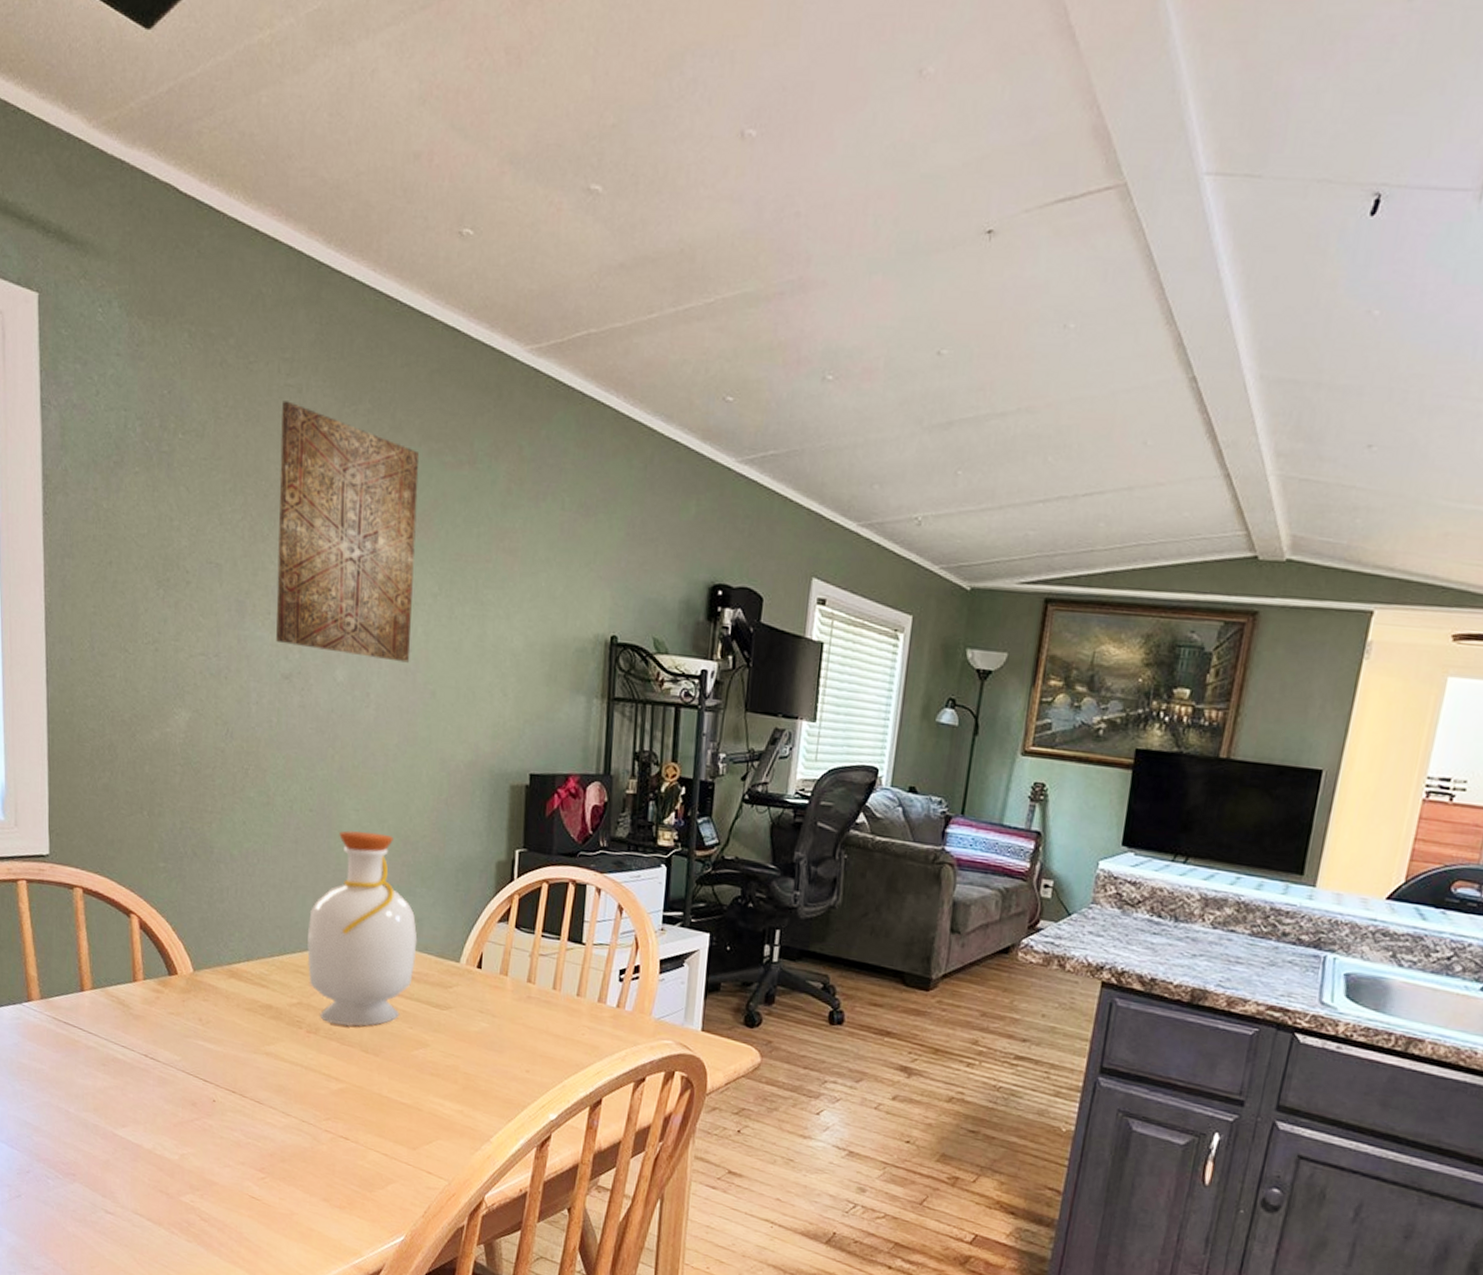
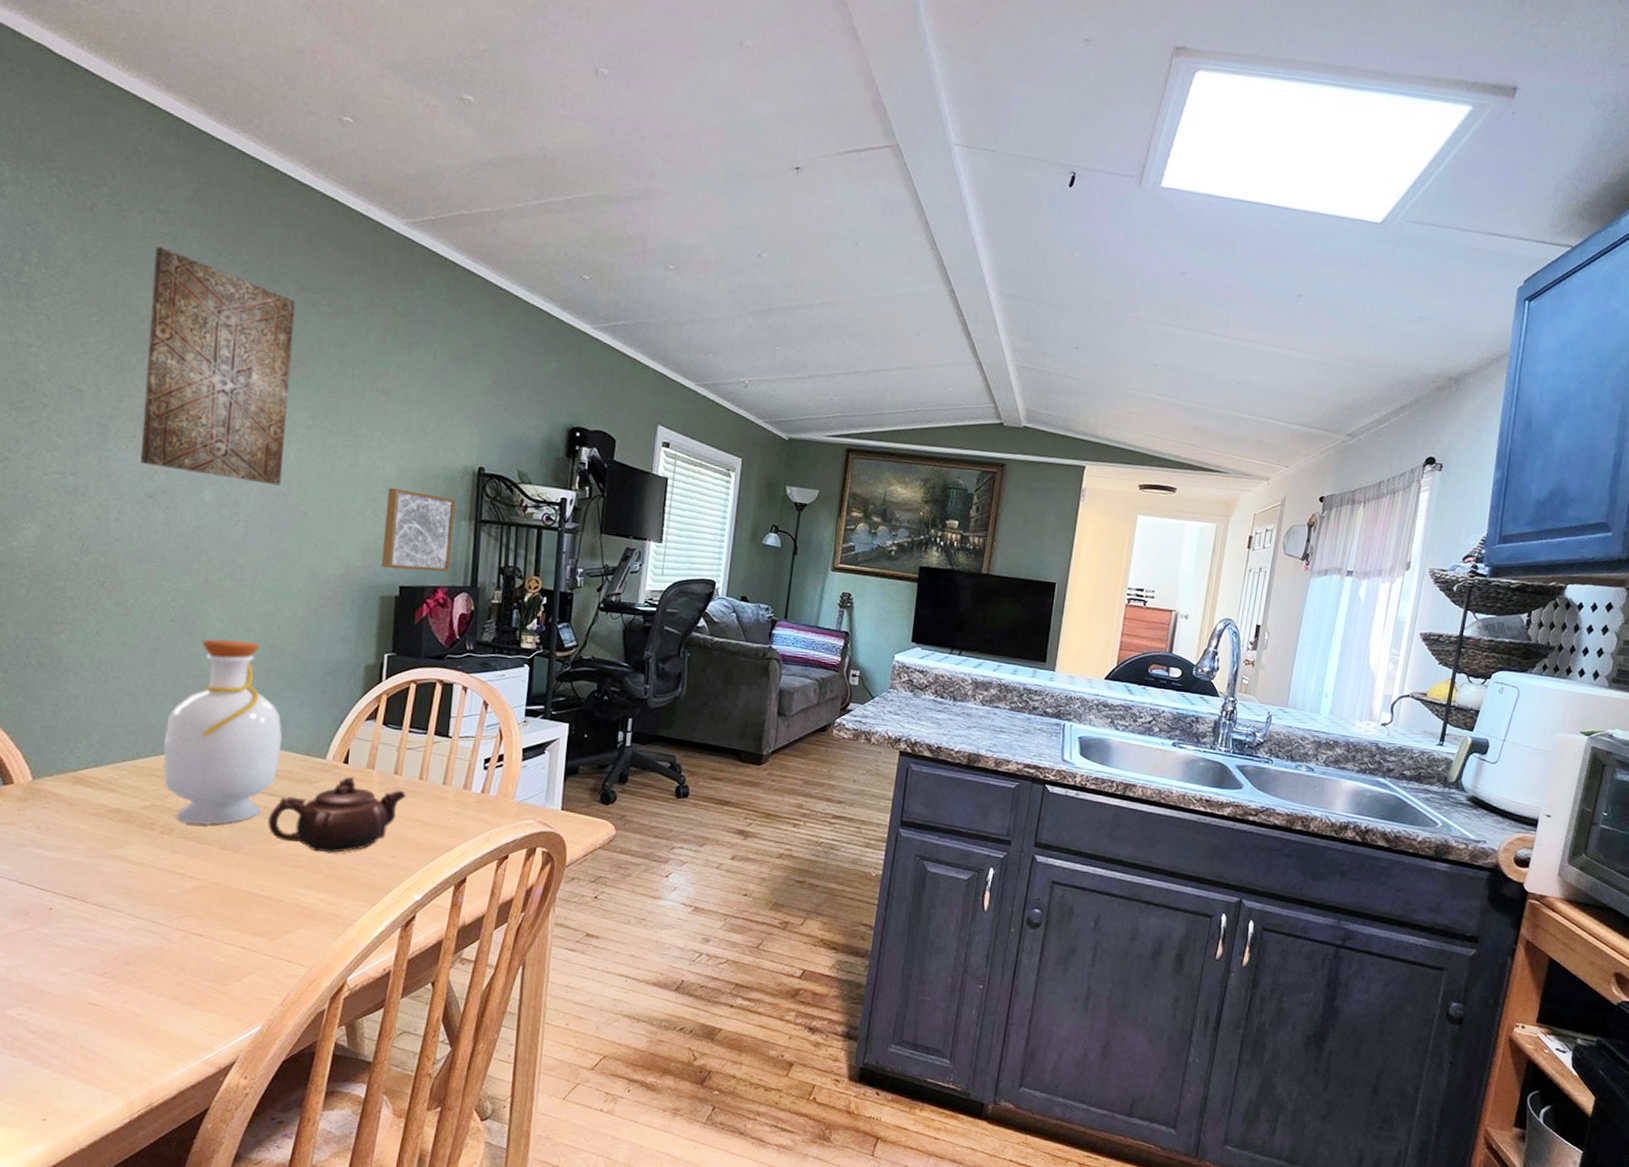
teapot: none [406,982,540,1064] -> present [268,776,407,854]
wall art: none [510,662,587,758] -> present [381,487,456,572]

